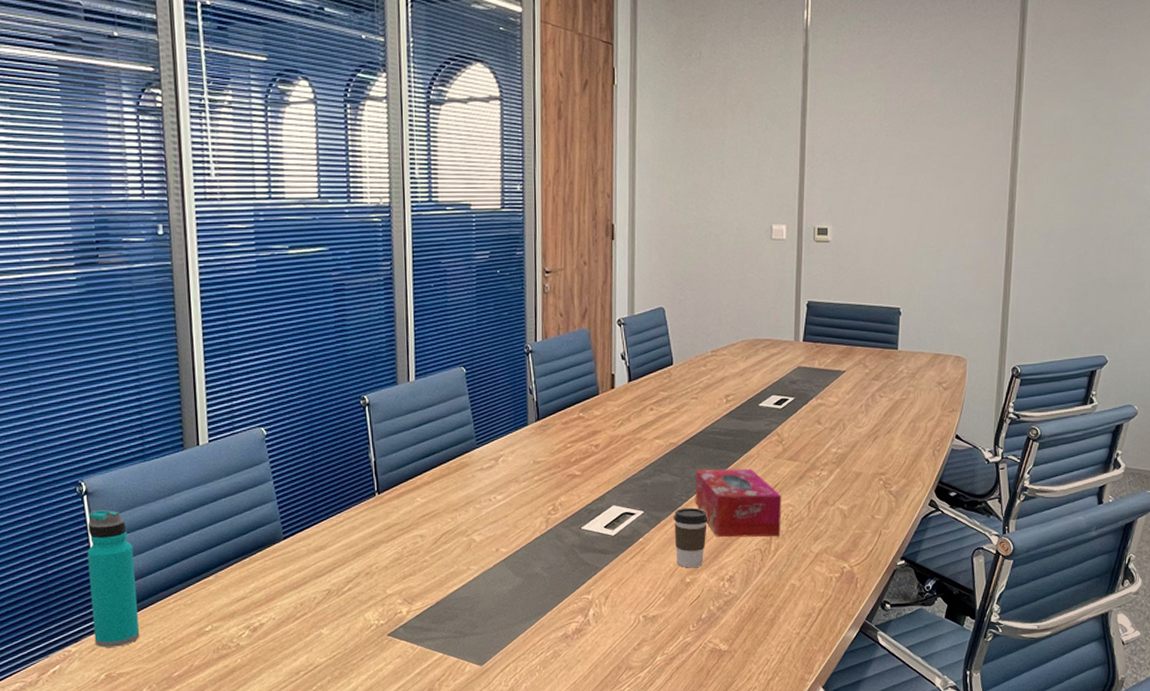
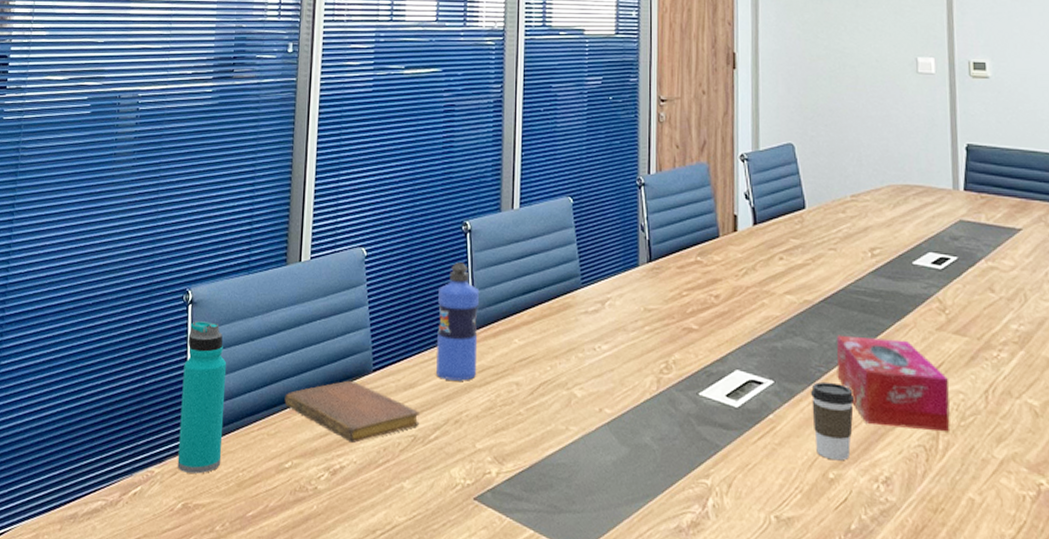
notebook: none [197,549,332,602] -> present [284,380,419,443]
water bottle: none [341,434,383,539] -> present [436,262,480,381]

